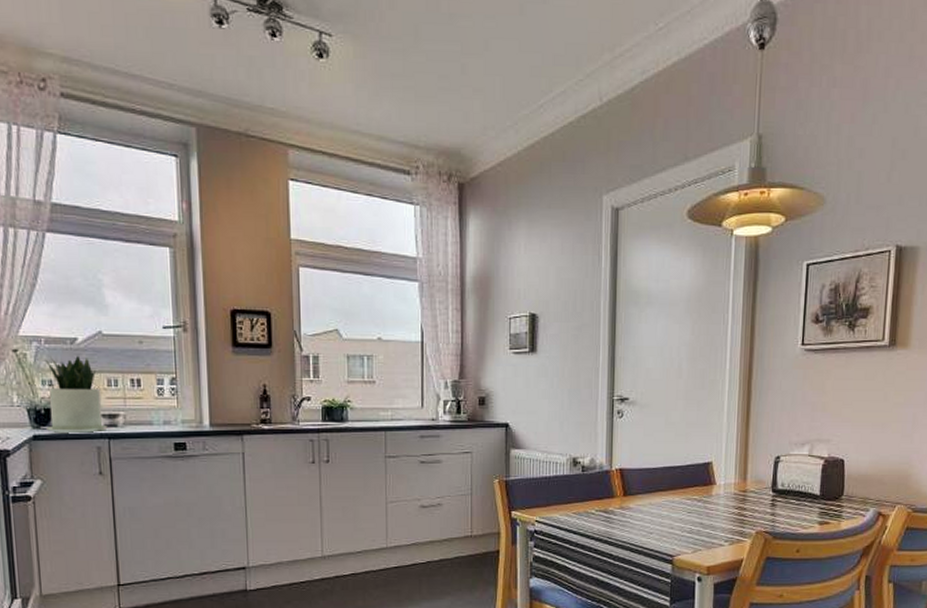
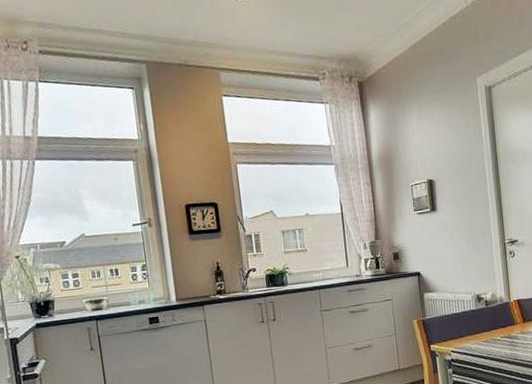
planter: present [44,355,108,434] -> none [41,255,95,321]

